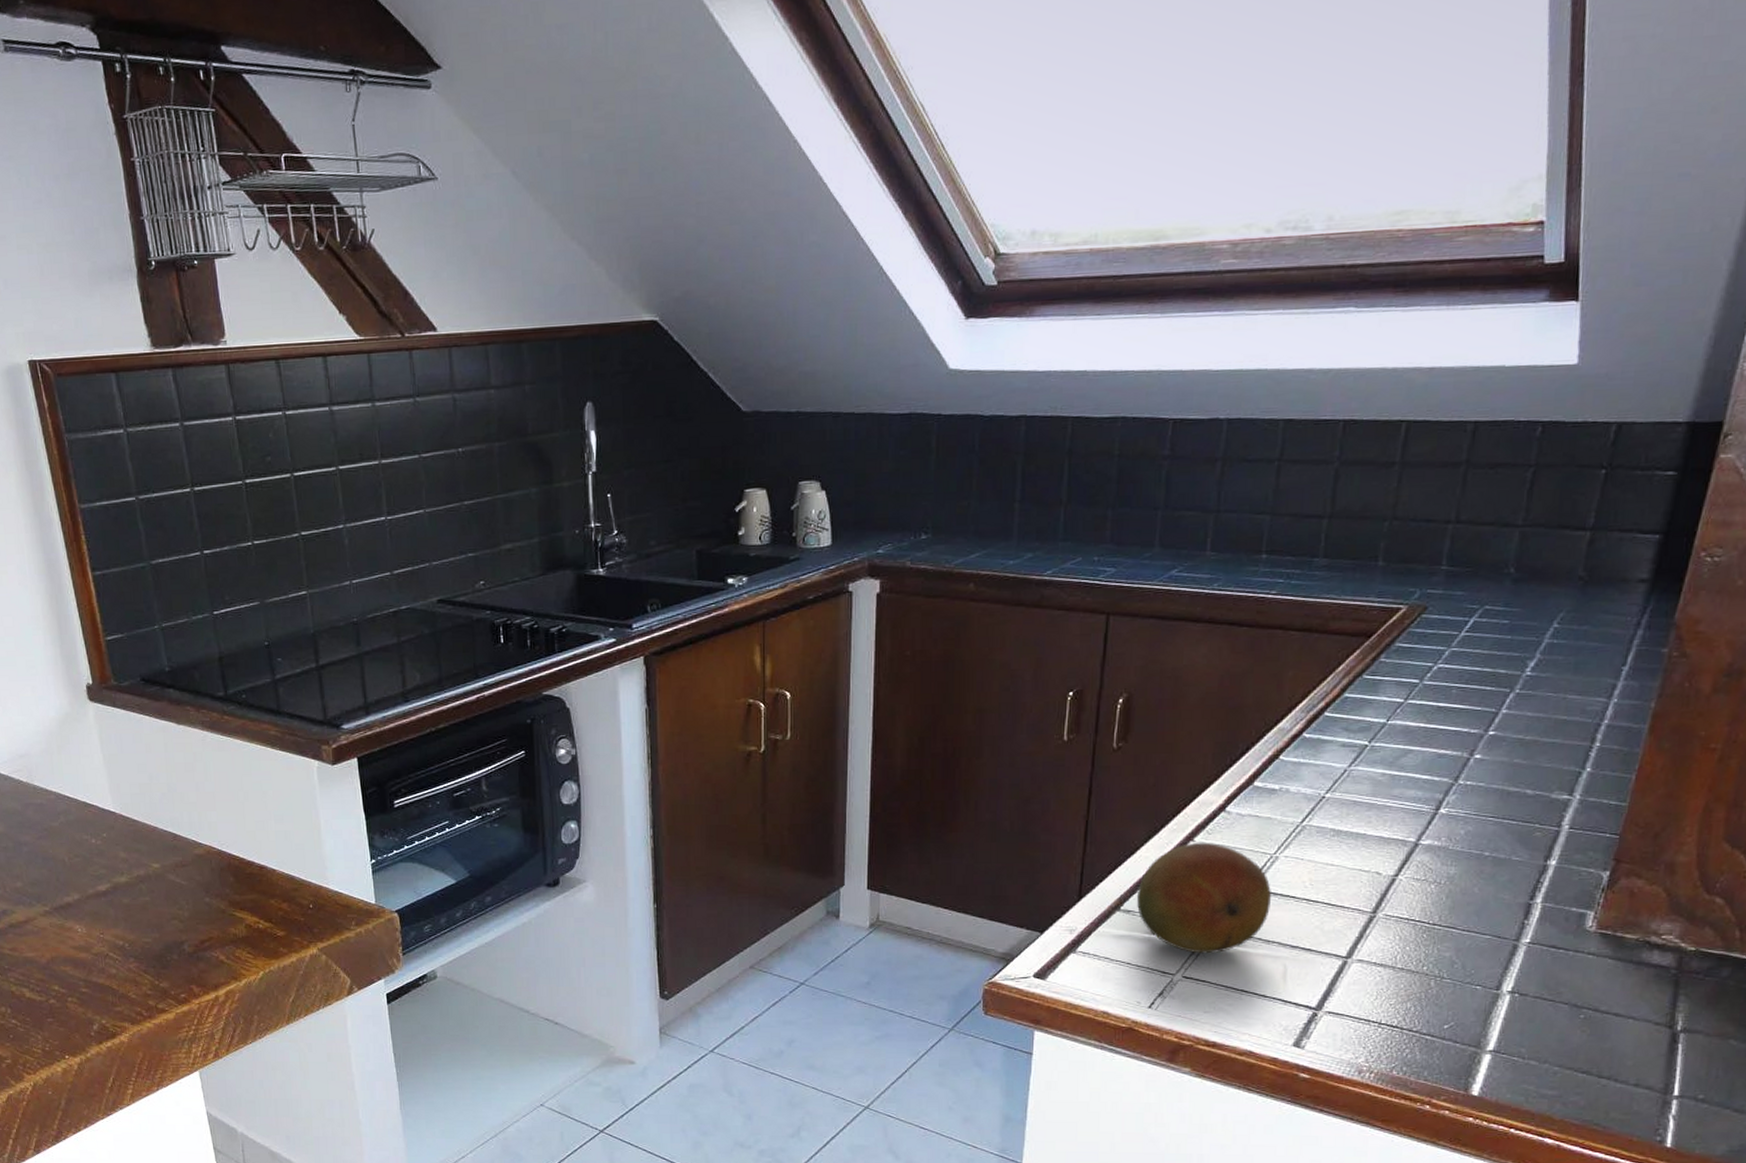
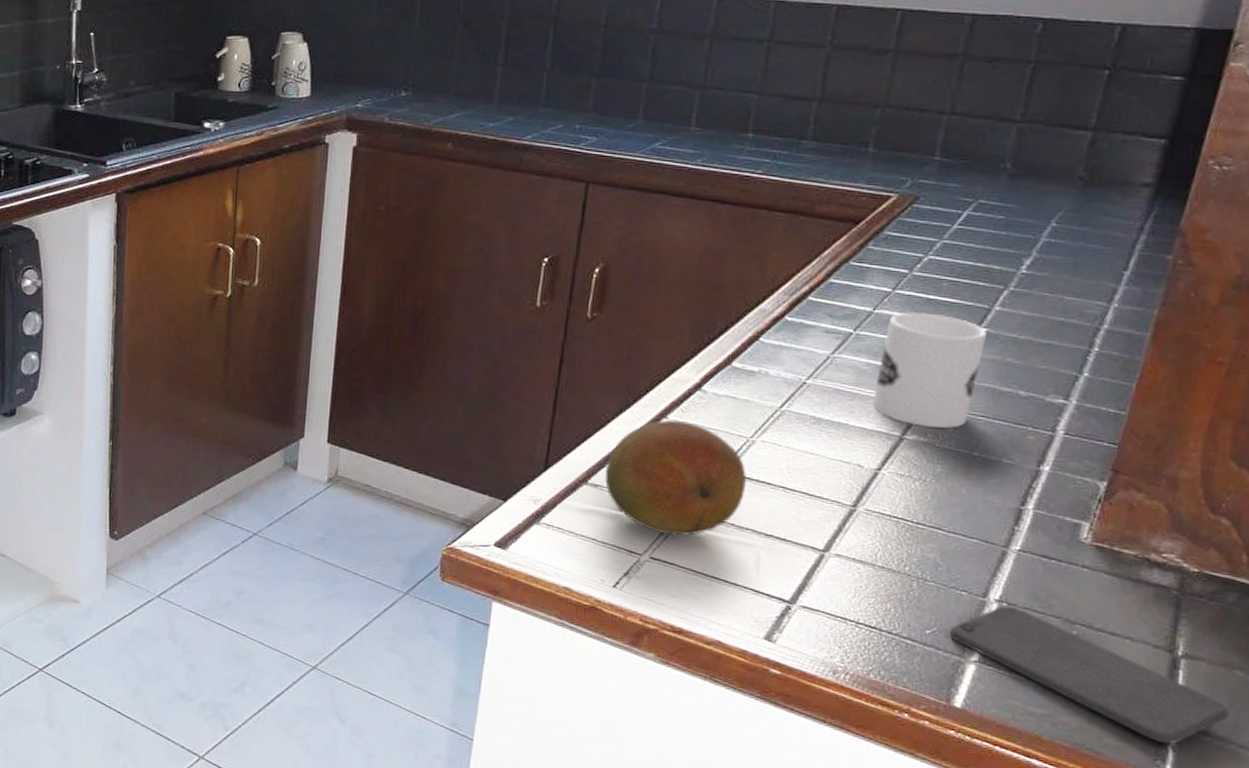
mug: none [1387,720,1494,831] -> present [871,312,987,428]
smartphone: none [1467,996,1725,1114] -> present [950,605,1230,744]

